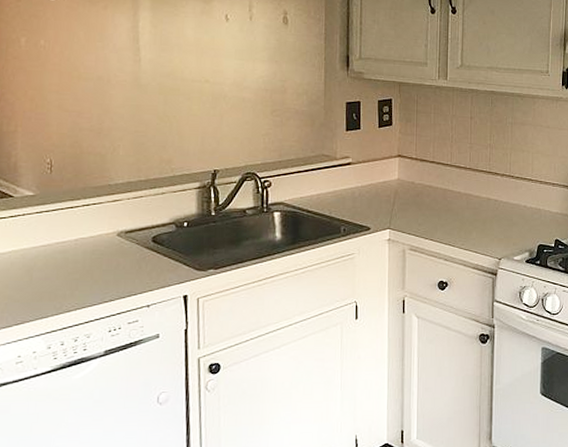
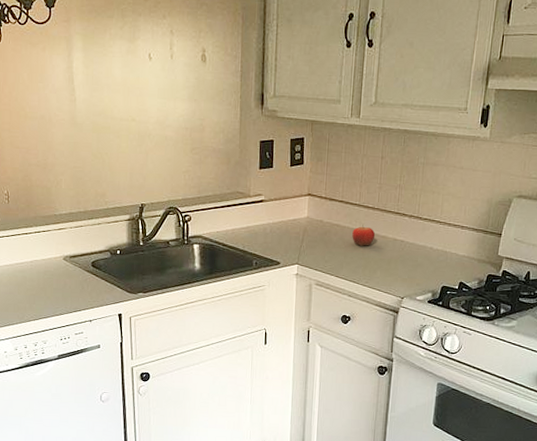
fruit: none [445,184,469,207] -> present [352,224,376,246]

